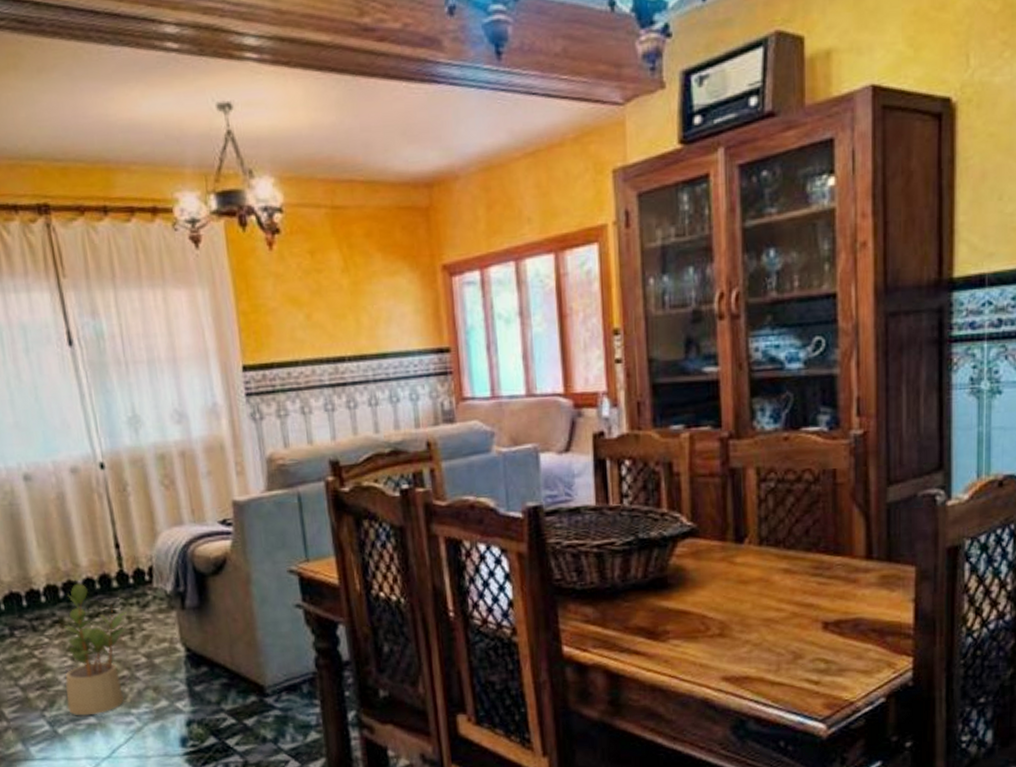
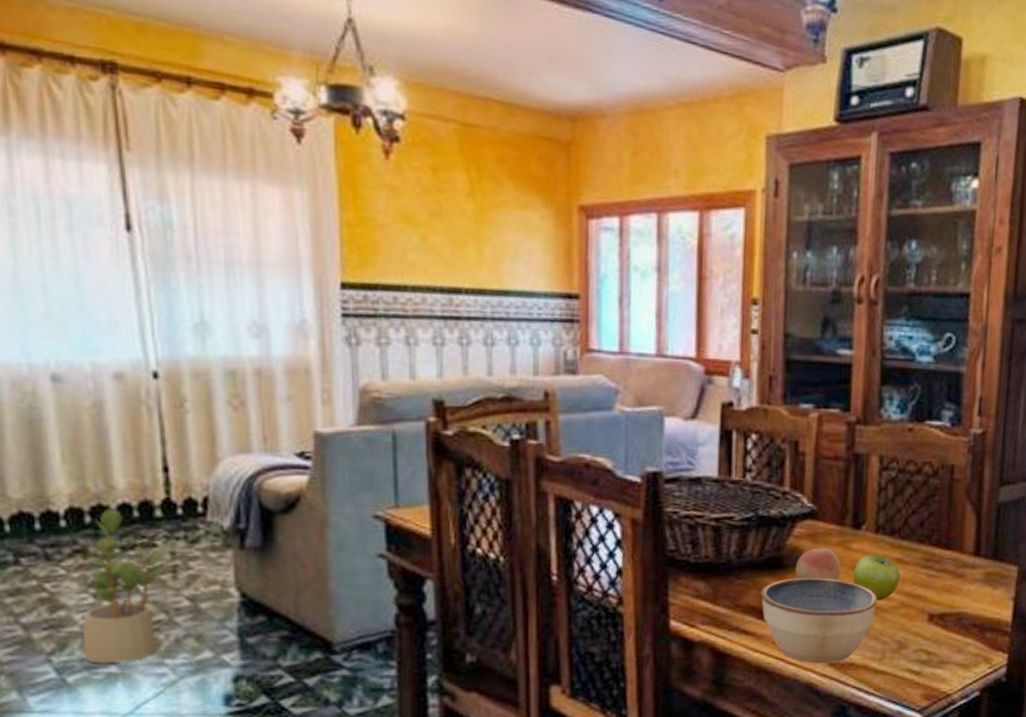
bowl: none [648,594,768,680] -> present [761,577,878,664]
fruit: none [680,564,727,598] -> present [795,547,841,580]
fruit: none [739,566,789,613] -> present [852,554,901,601]

